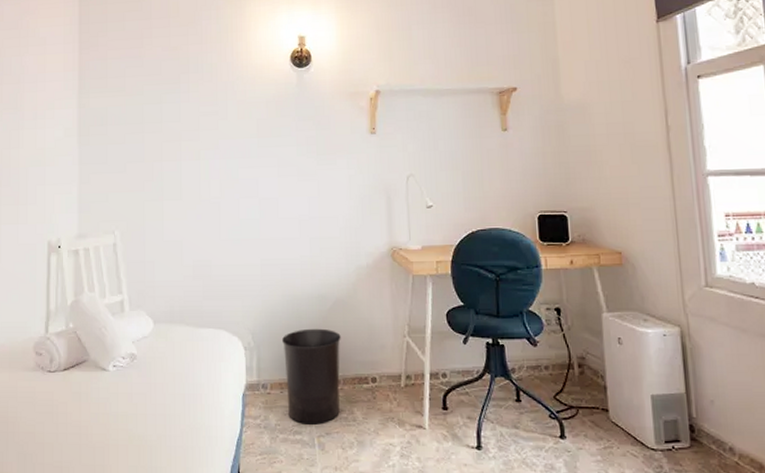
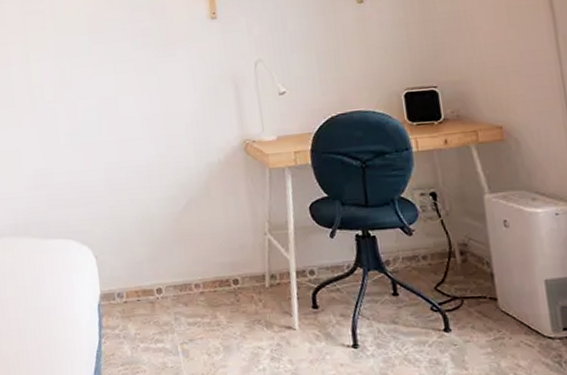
waste bin: present [281,328,341,425] -> none [133,231,202,332]

